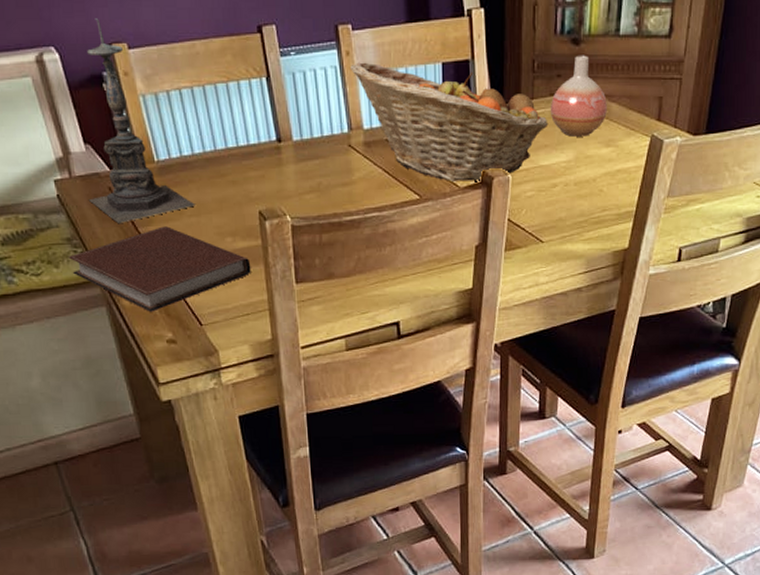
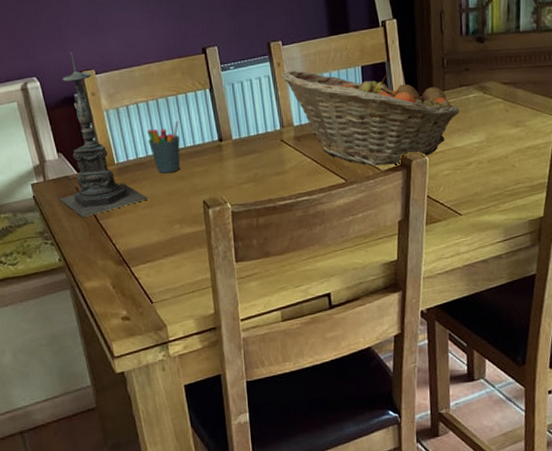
notebook: present [68,226,251,312] -> none [40,218,196,293]
pen holder: none [193,114,232,177] -> present [147,121,181,174]
vase: present [550,55,607,137] -> none [460,50,514,121]

